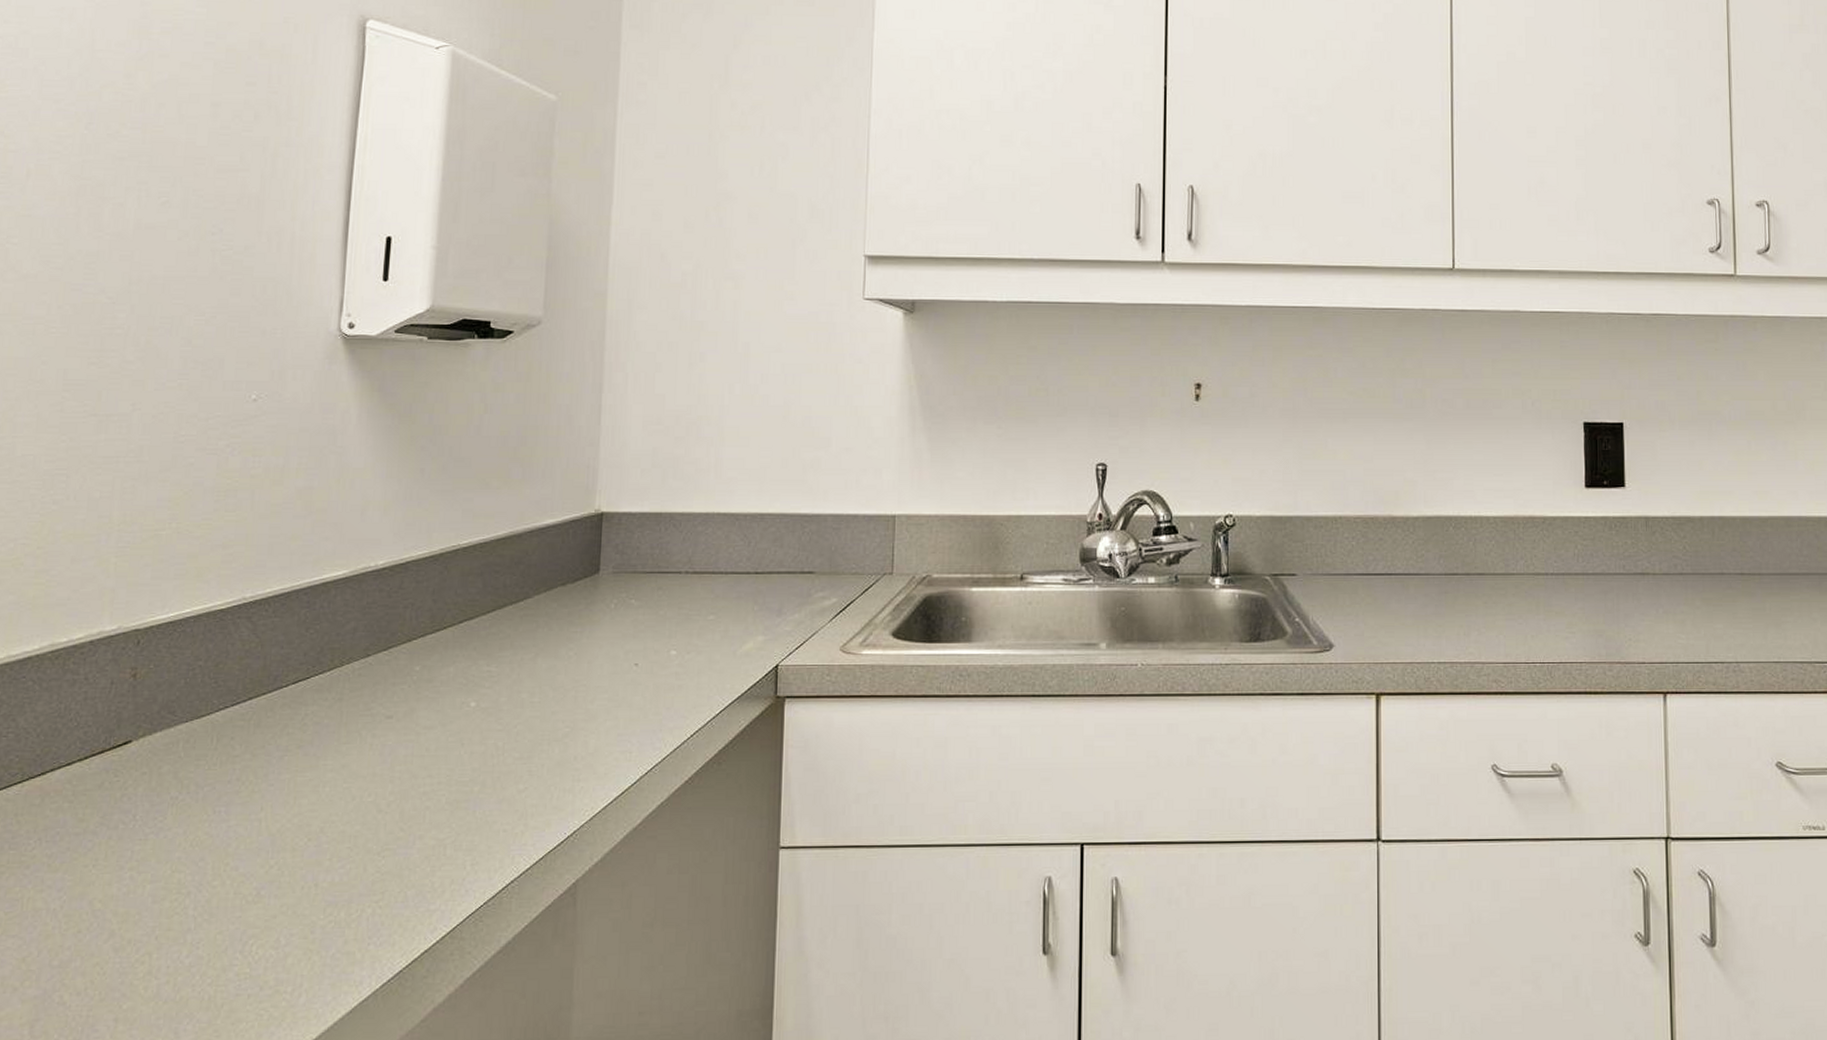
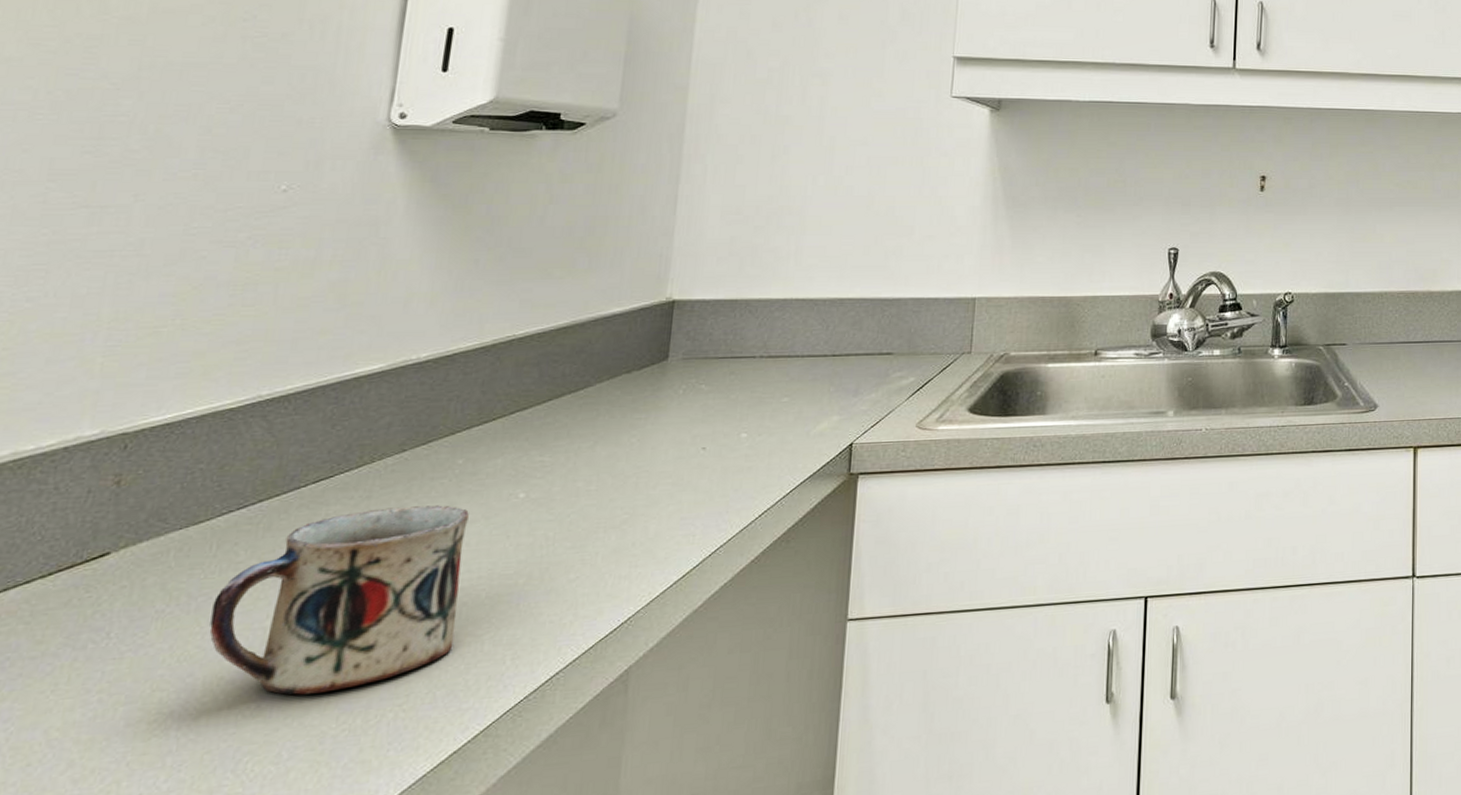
mug: none [215,710,427,885] -> present [209,505,469,695]

